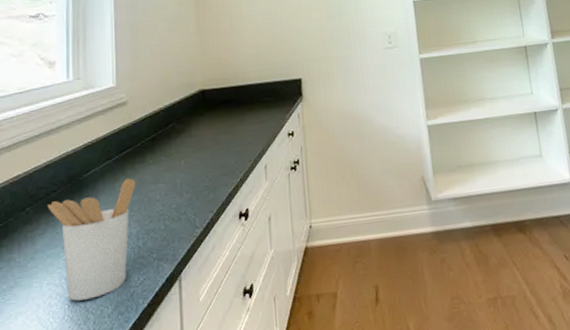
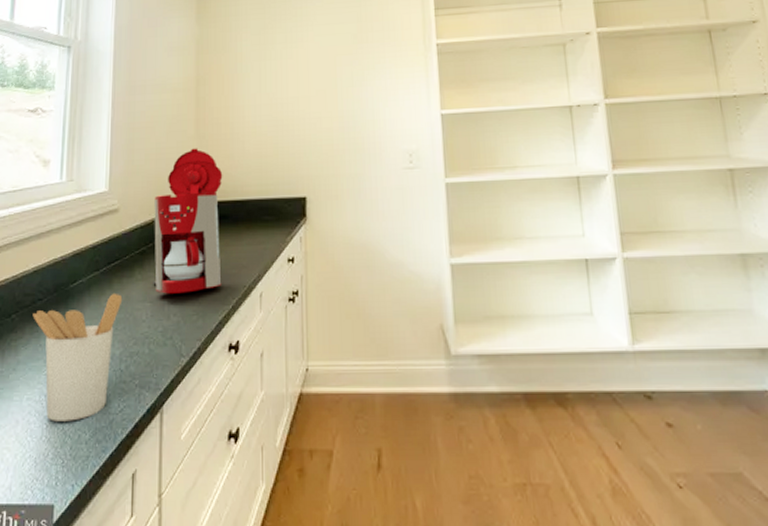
coffee maker: none [161,42,229,175] -> present [153,148,223,294]

